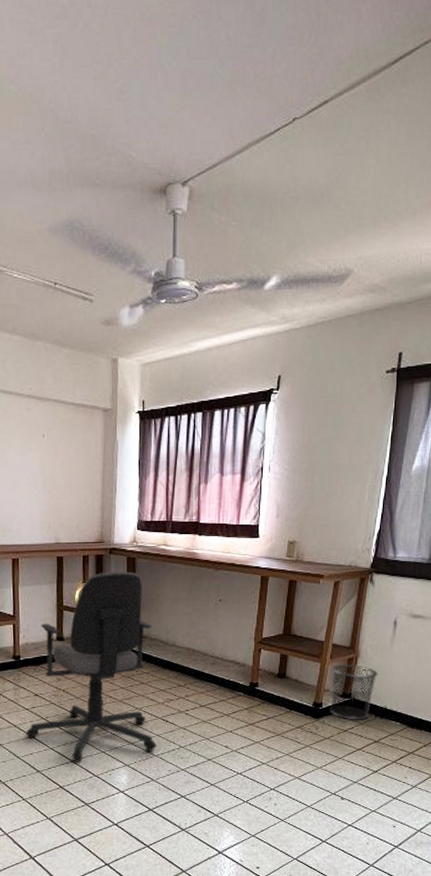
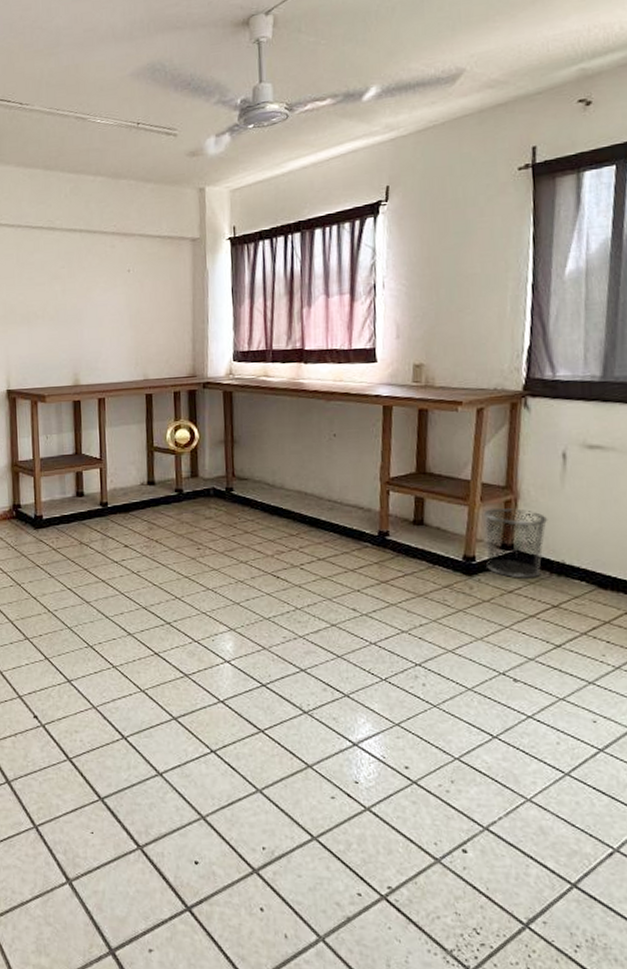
office chair: present [26,571,157,762] -> none [115,406,268,625]

